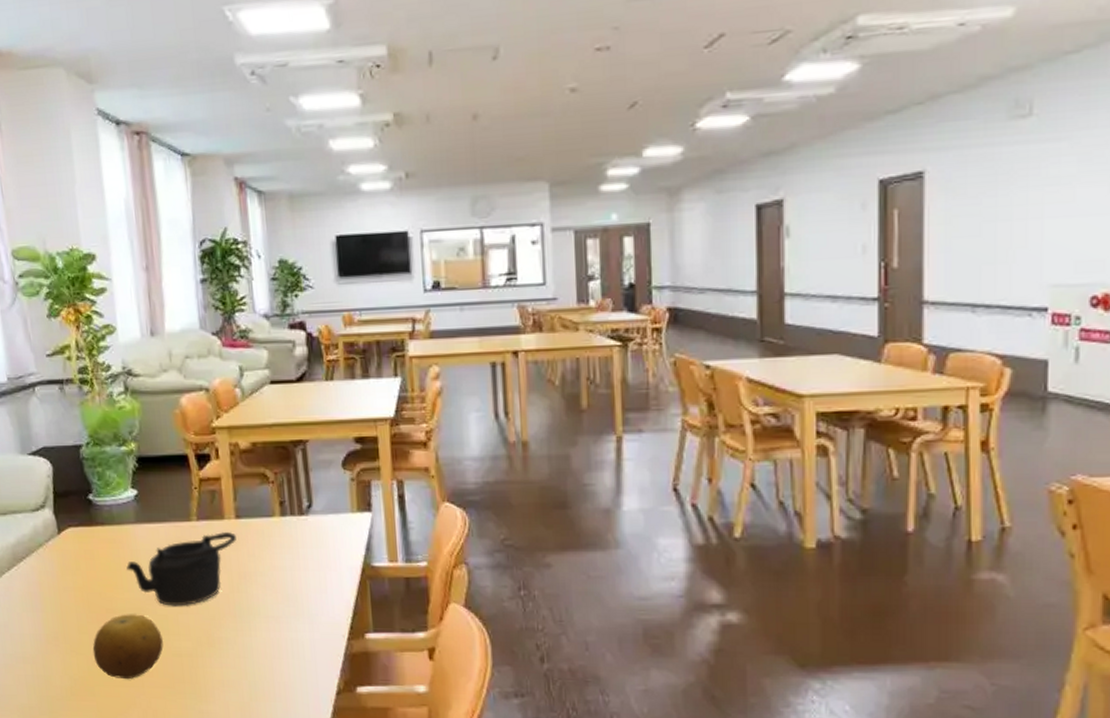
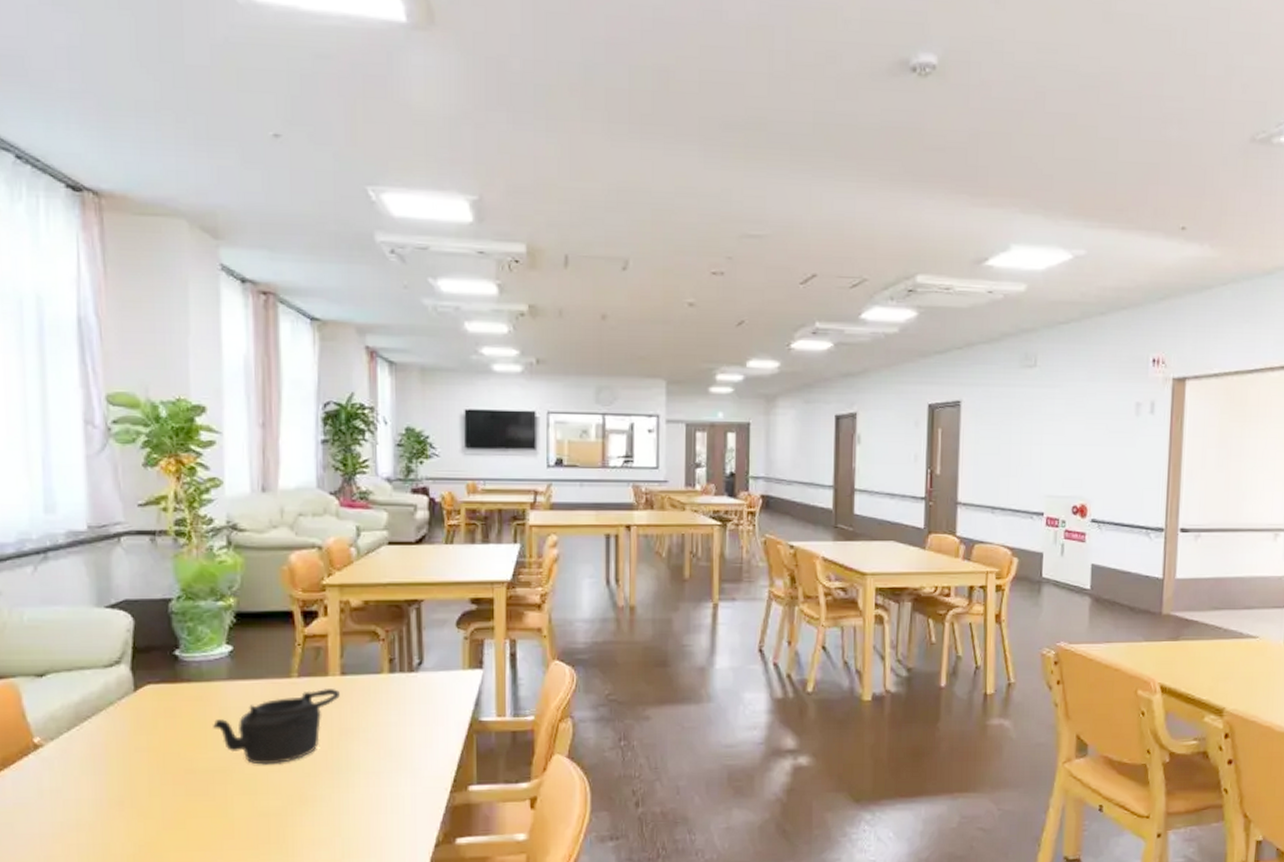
fruit: present [92,614,163,680] -> none [164,774,249,843]

